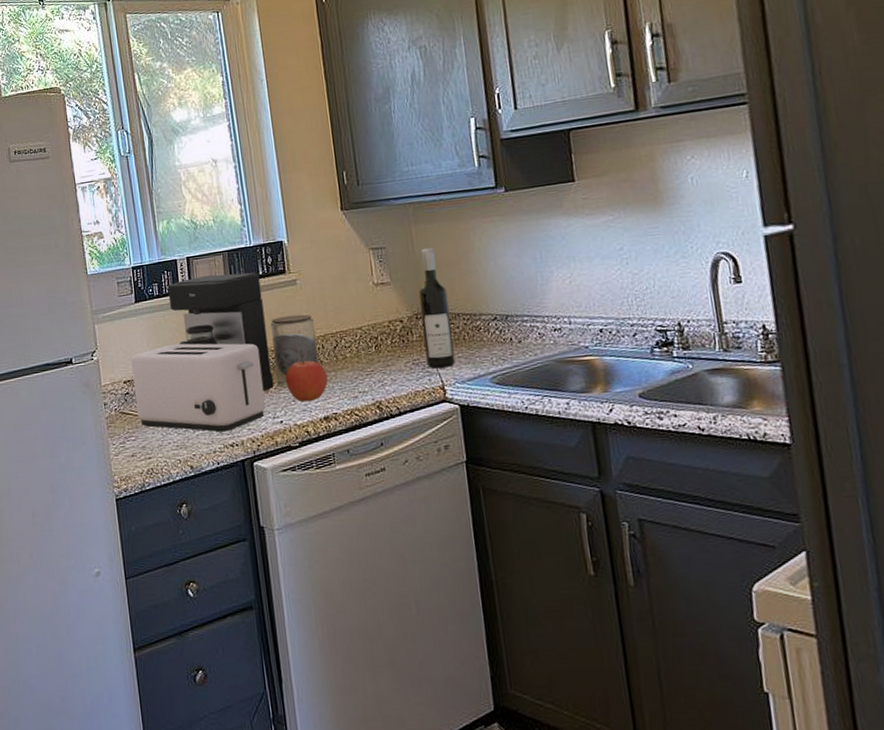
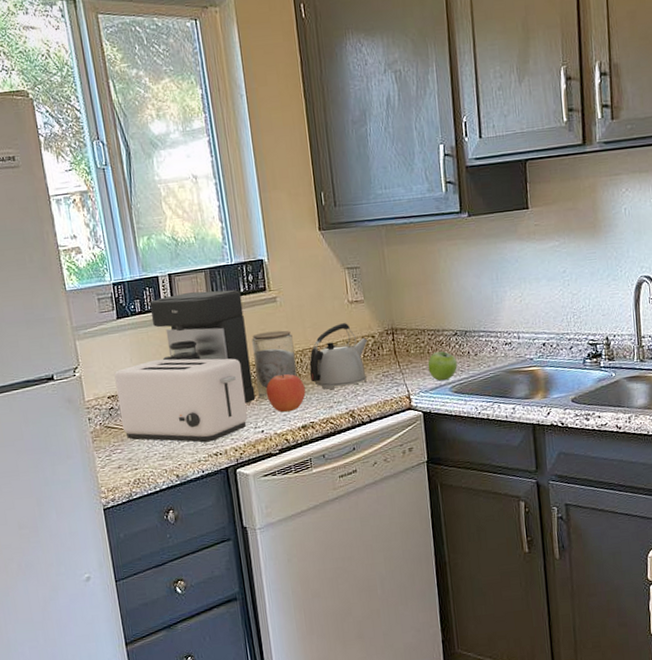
kettle: none [331,306,395,378] -> present [309,323,367,390]
bottle: present [418,247,456,369] -> none [389,268,420,380]
fruit: none [464,337,499,371] -> present [428,351,457,381]

